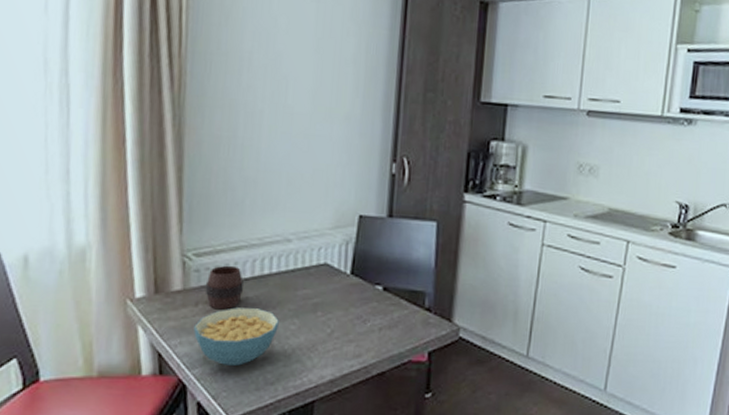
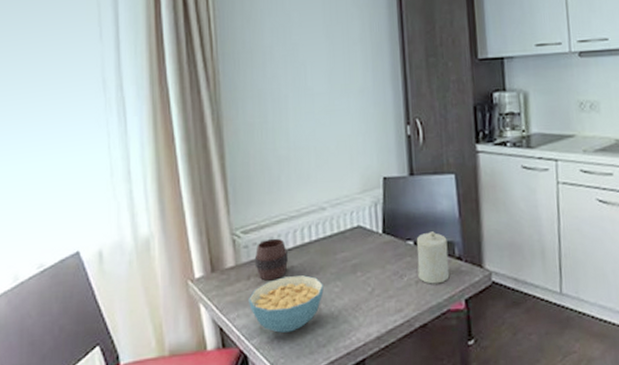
candle: none [382,279,419,333] -> present [416,231,450,284]

